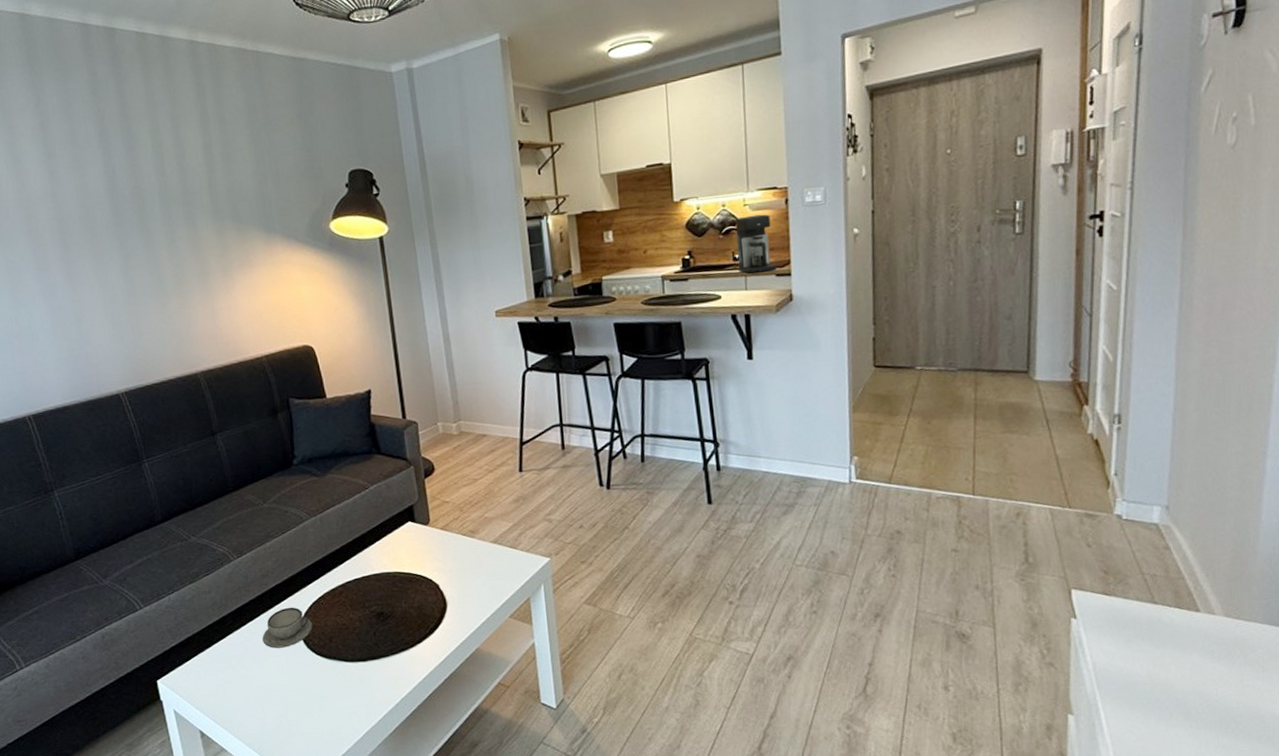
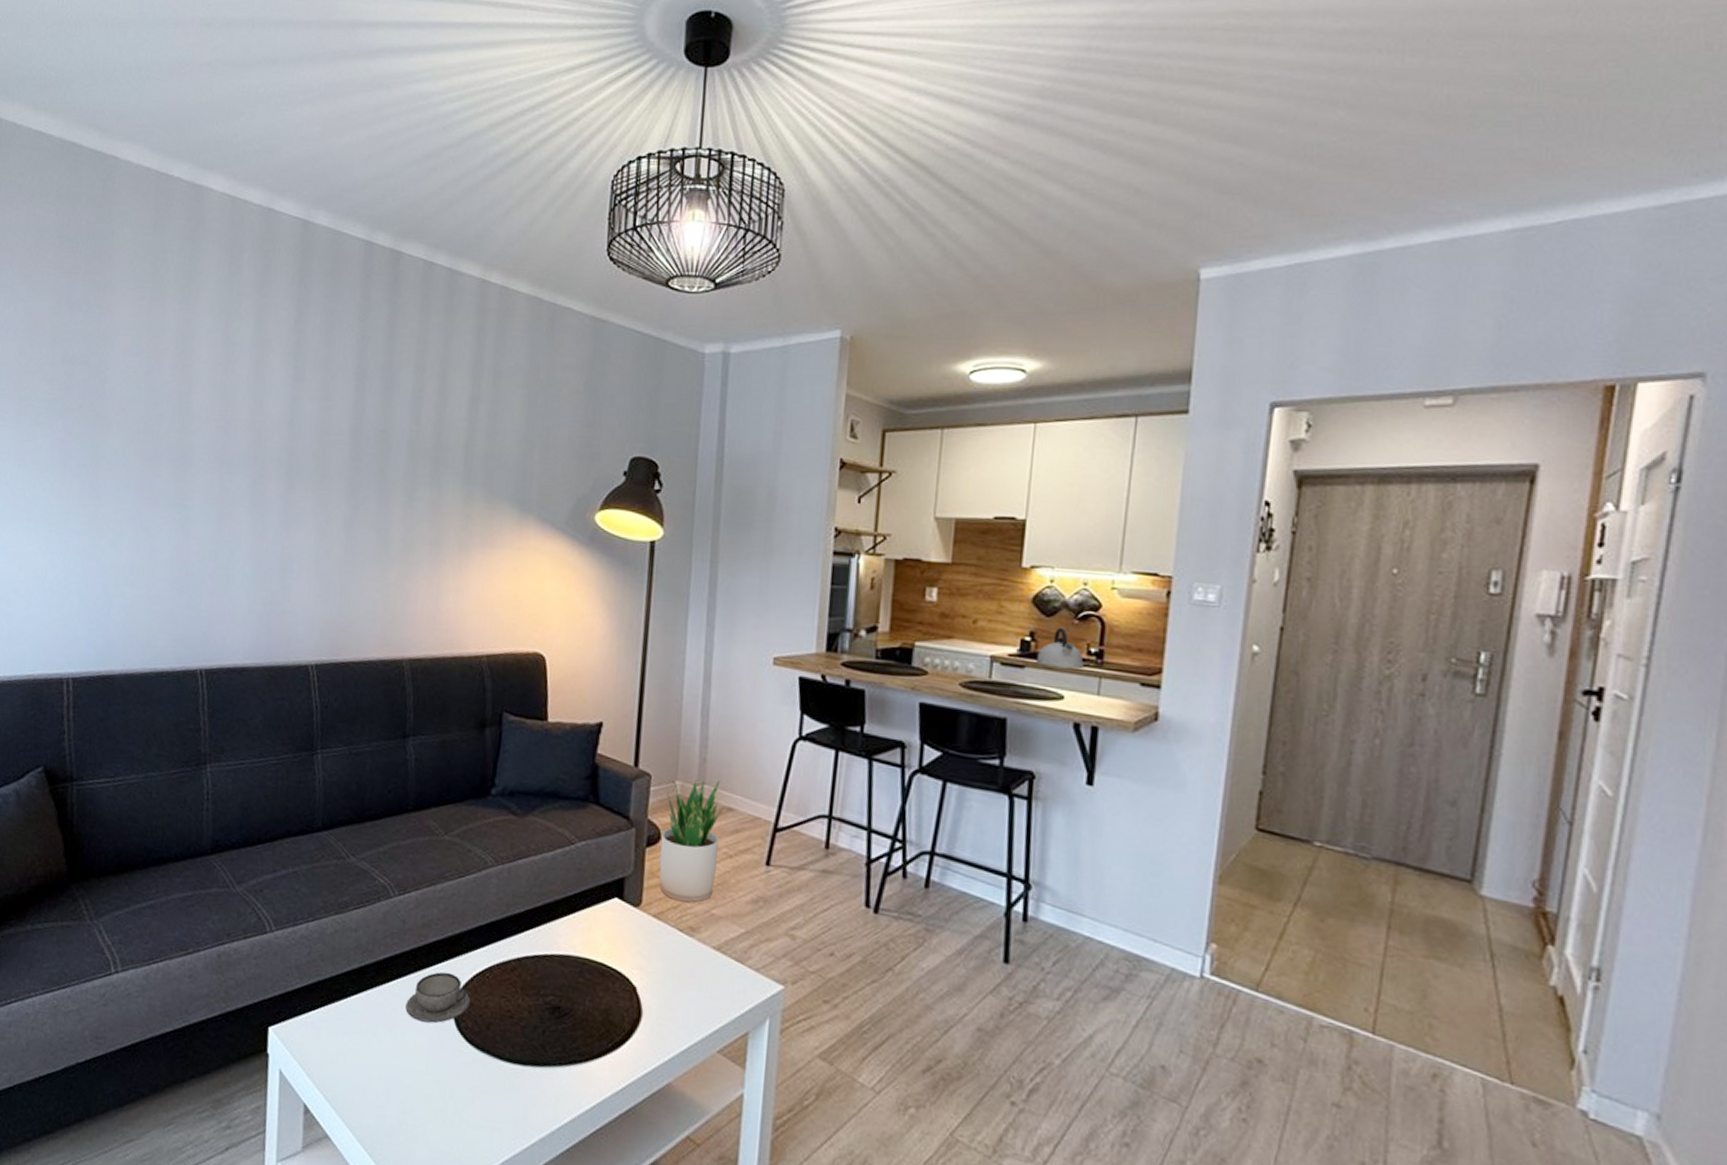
planter: none [432,415,483,514] -> present [659,780,723,903]
kettle: none [696,243,732,277] -> present [1036,627,1084,670]
coffee maker: present [735,214,777,275] -> none [1092,602,1144,678]

